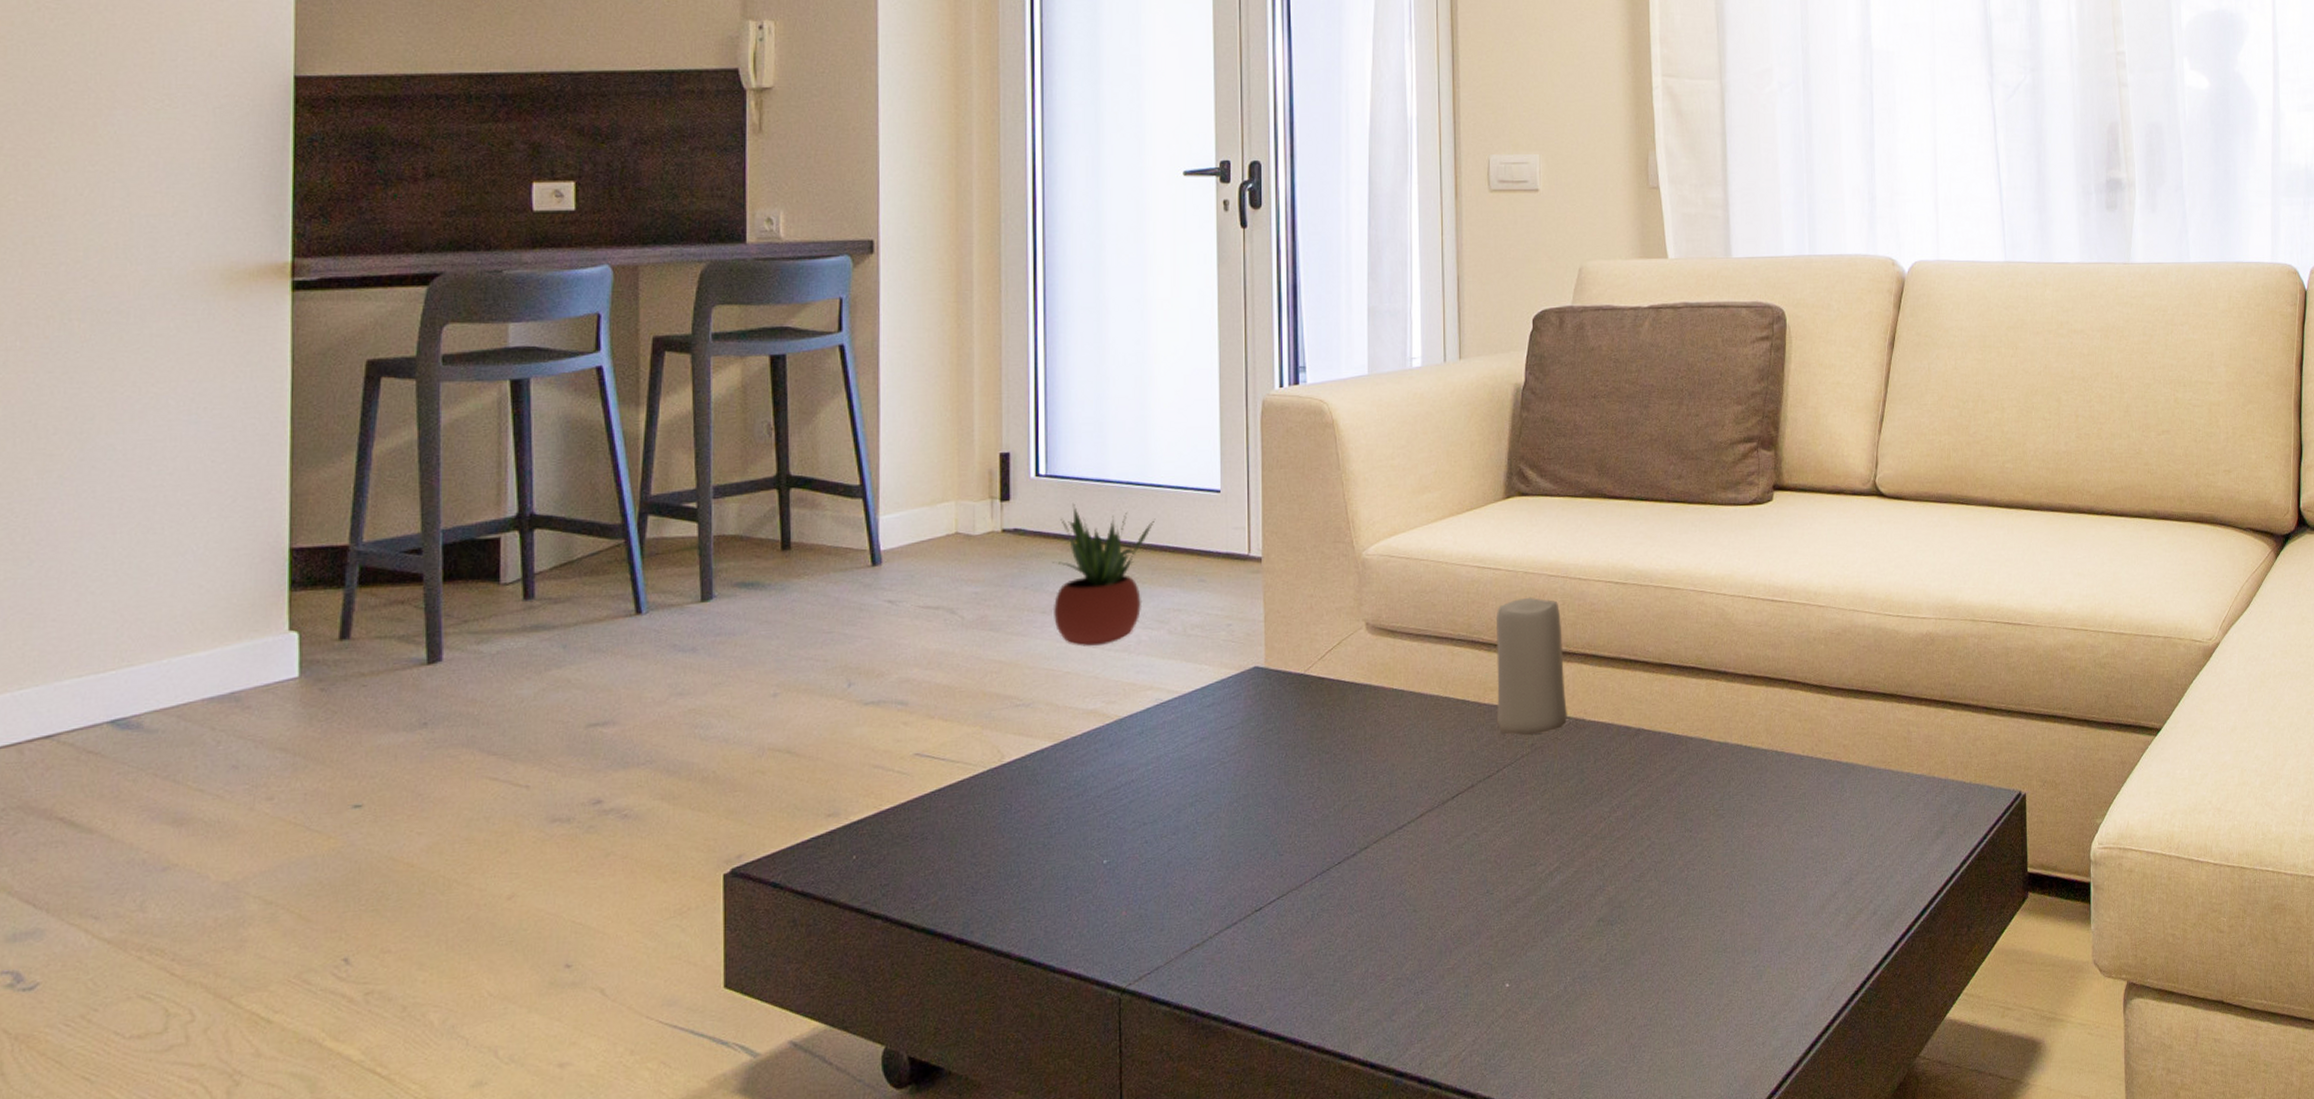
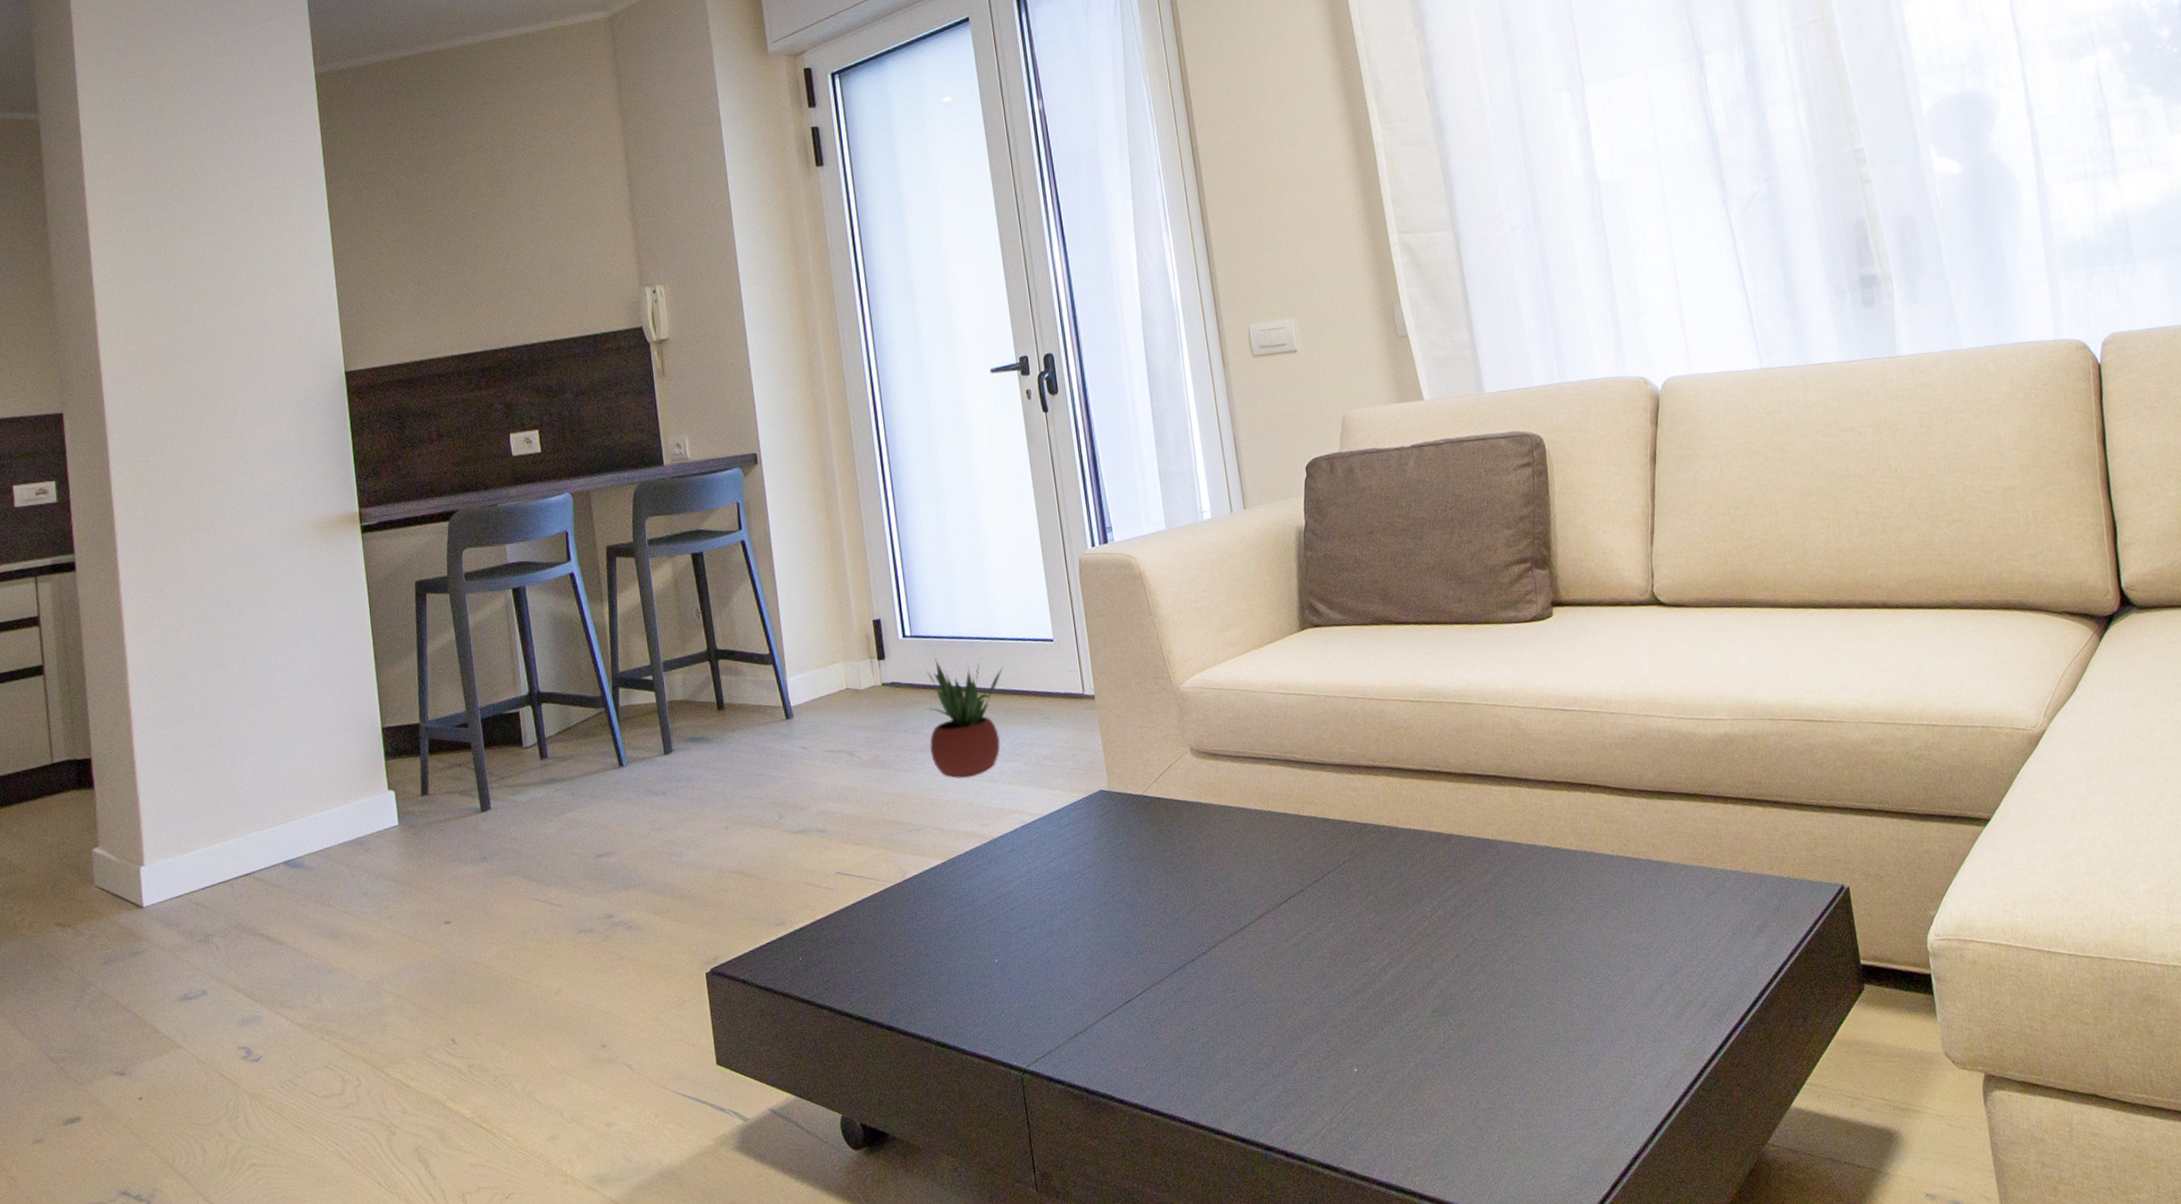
candle: present [1495,597,1568,736] -> none [1305,718,1382,843]

